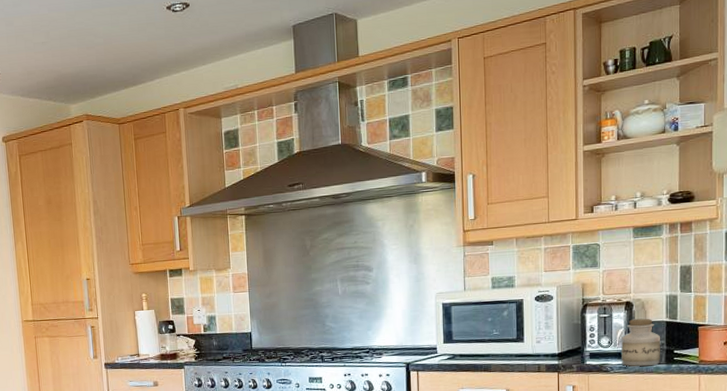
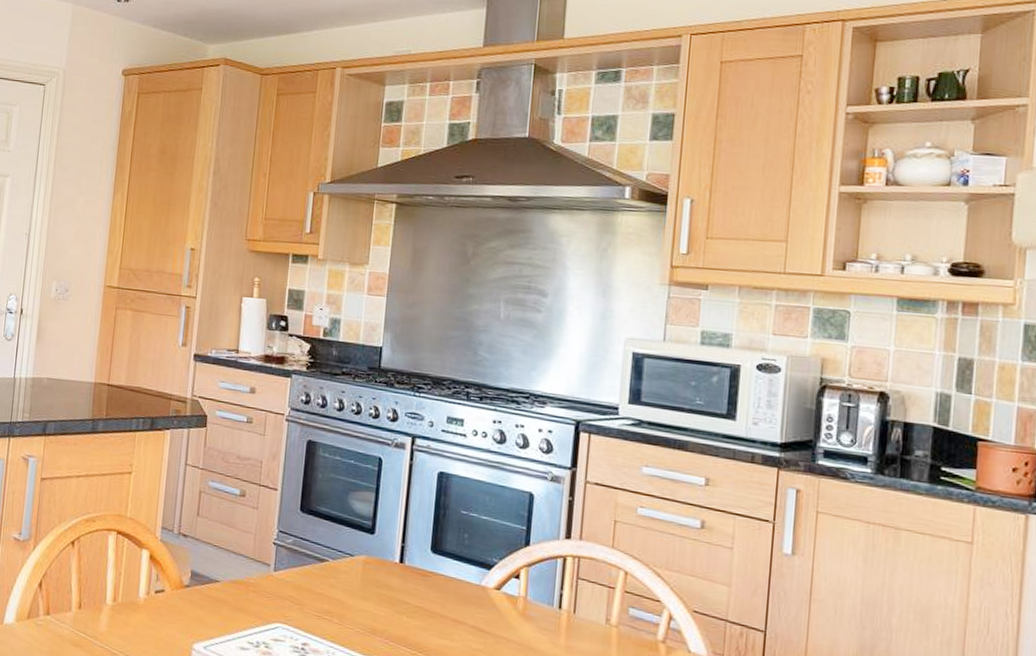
jar: present [621,318,661,367] -> none [867,415,925,483]

